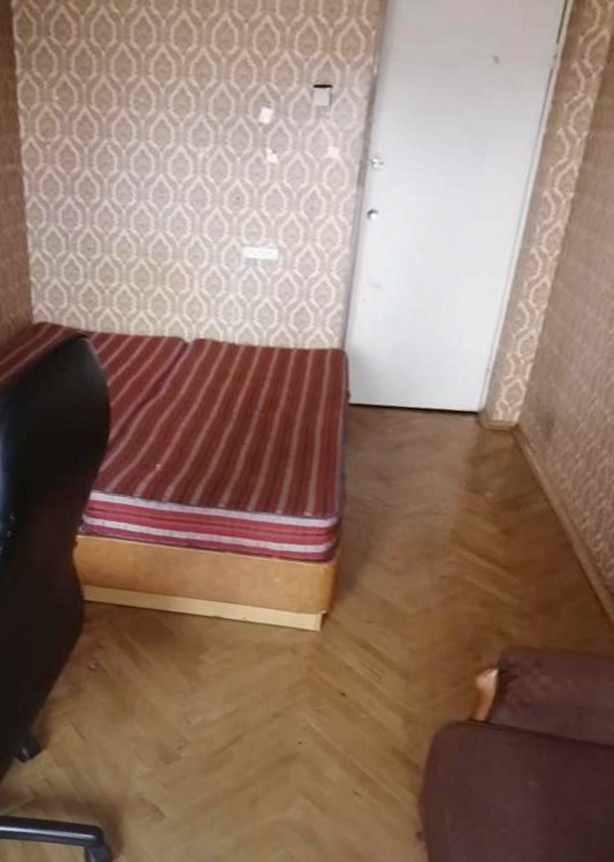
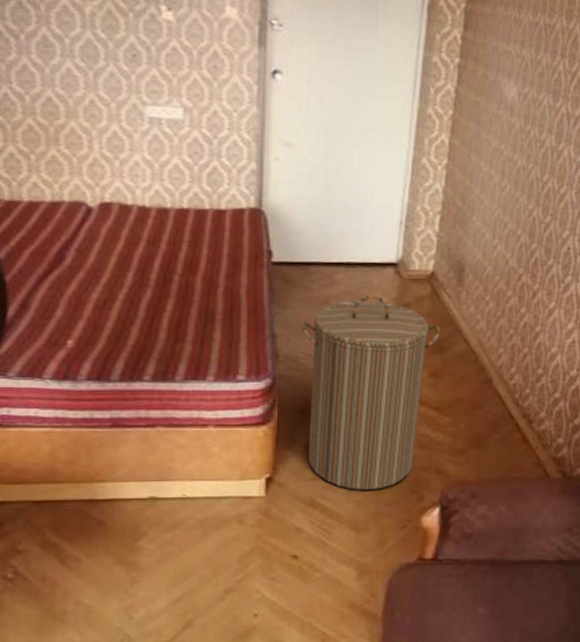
laundry hamper: none [365,443,520,642] -> present [300,295,441,490]

